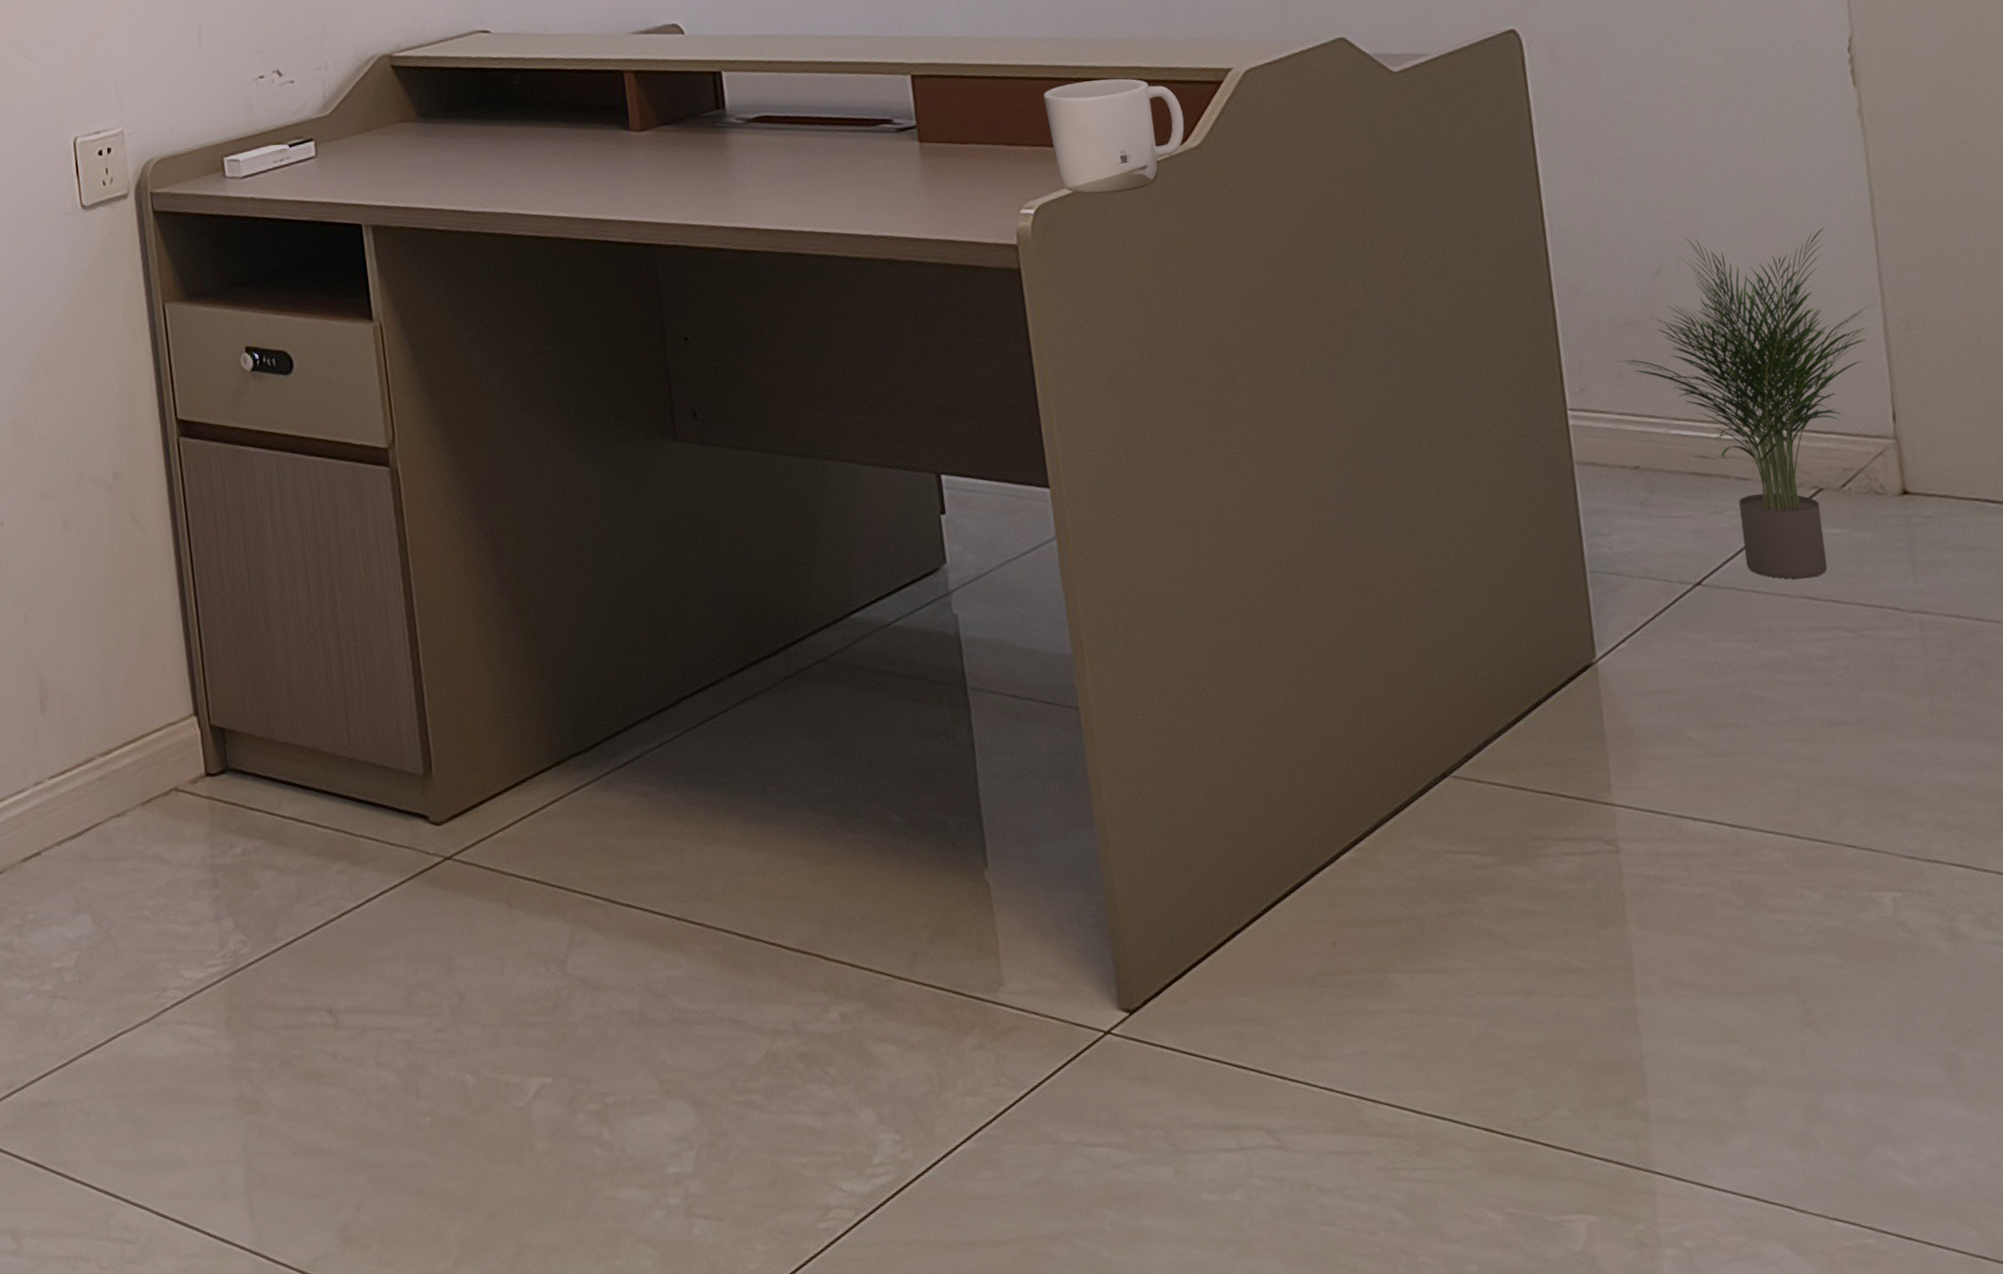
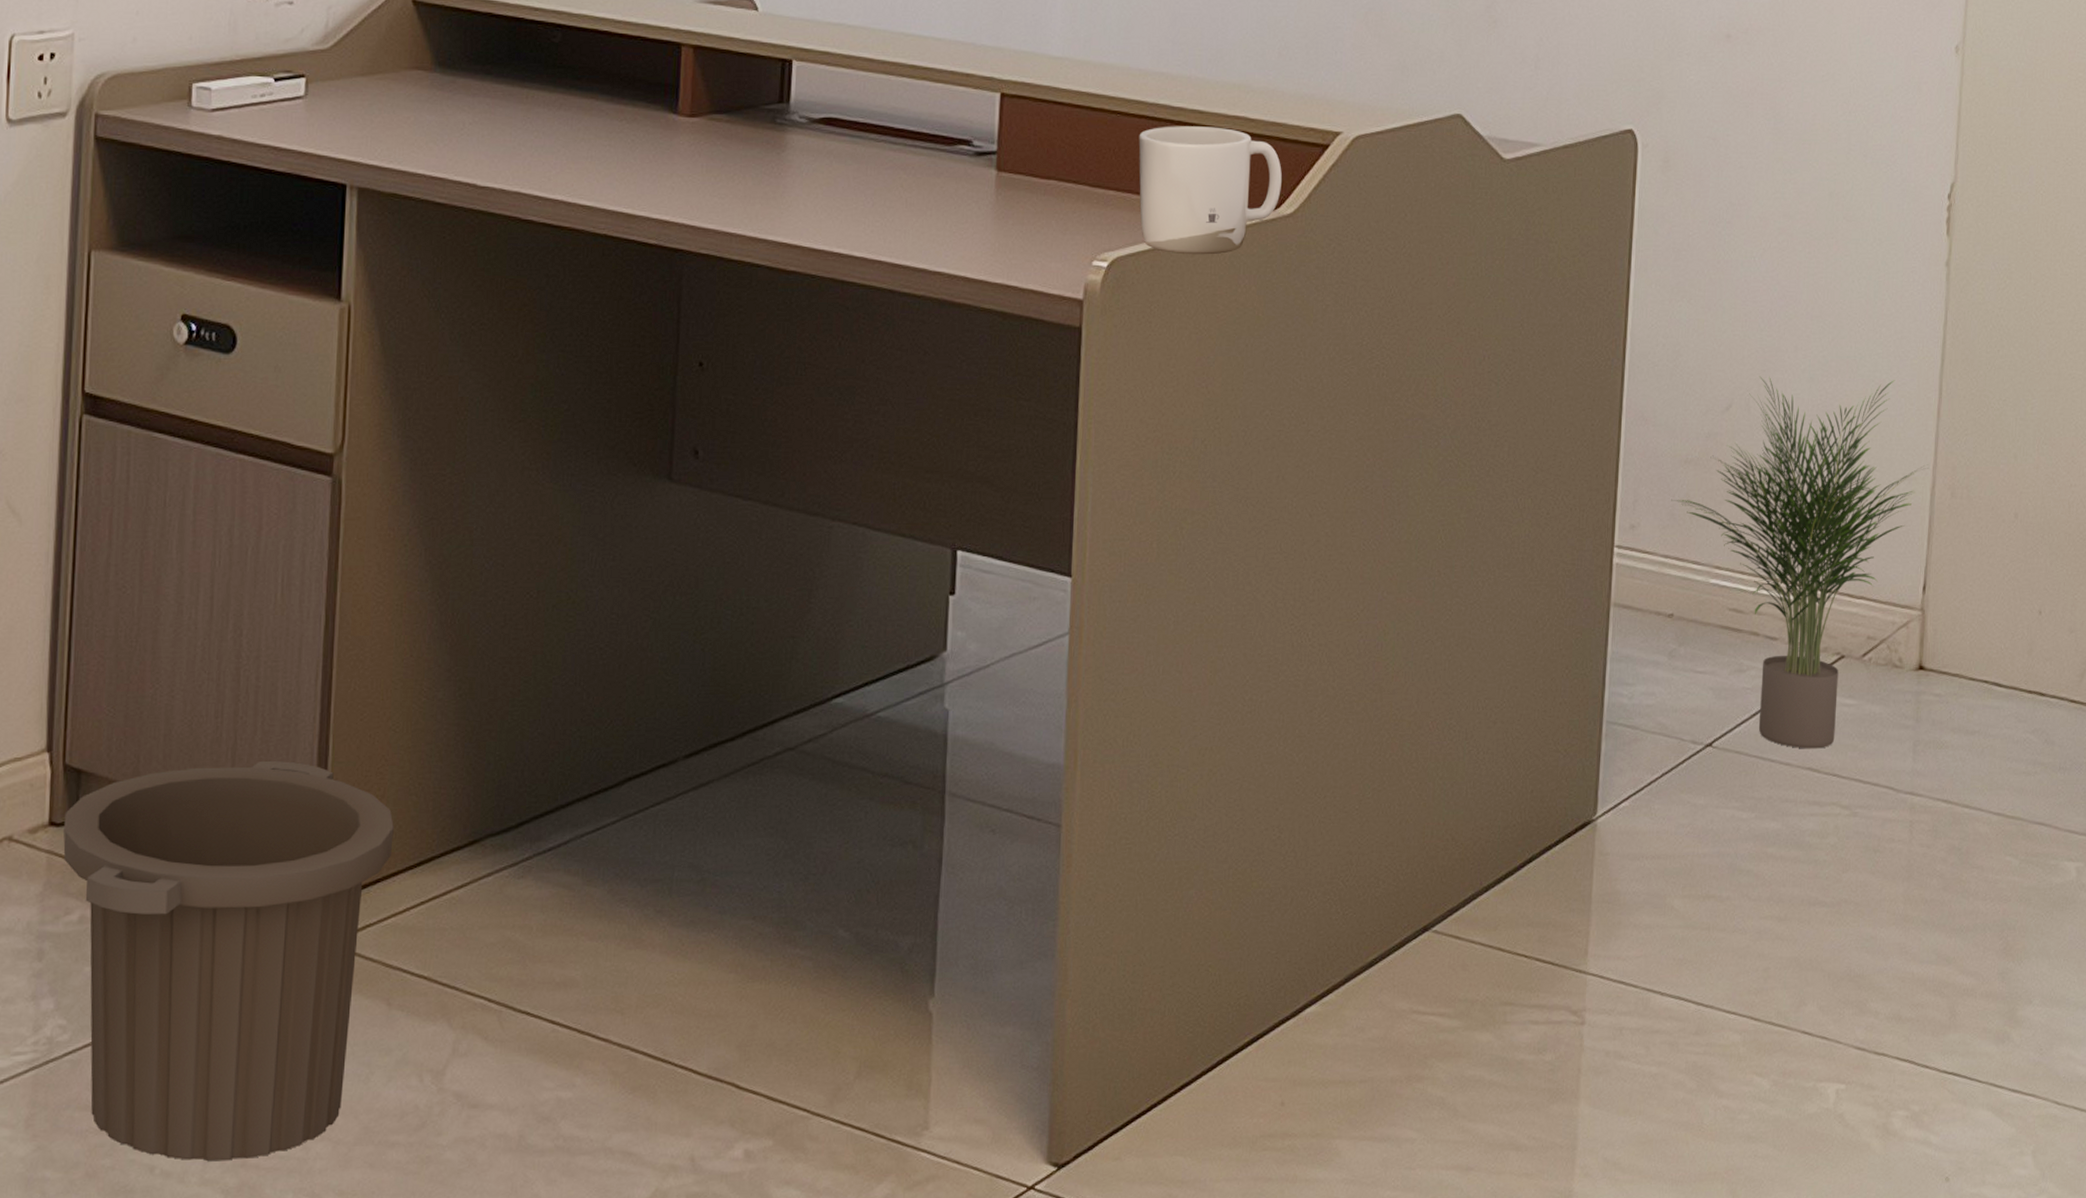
trash can: none [217,707,491,1047] -> present [63,760,394,1161]

